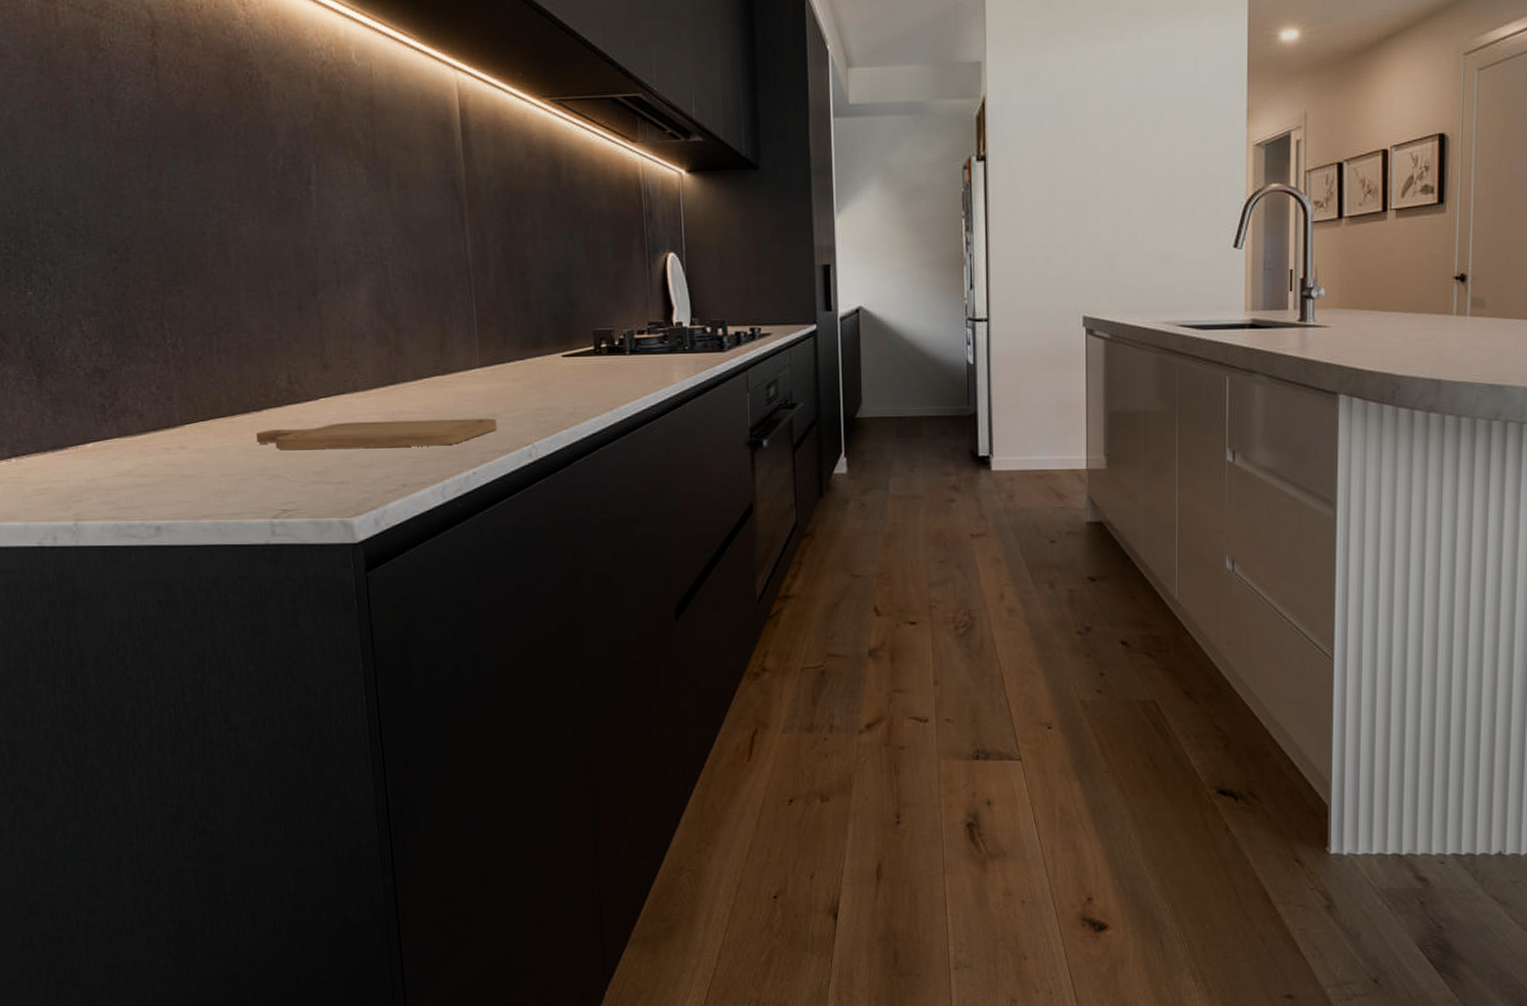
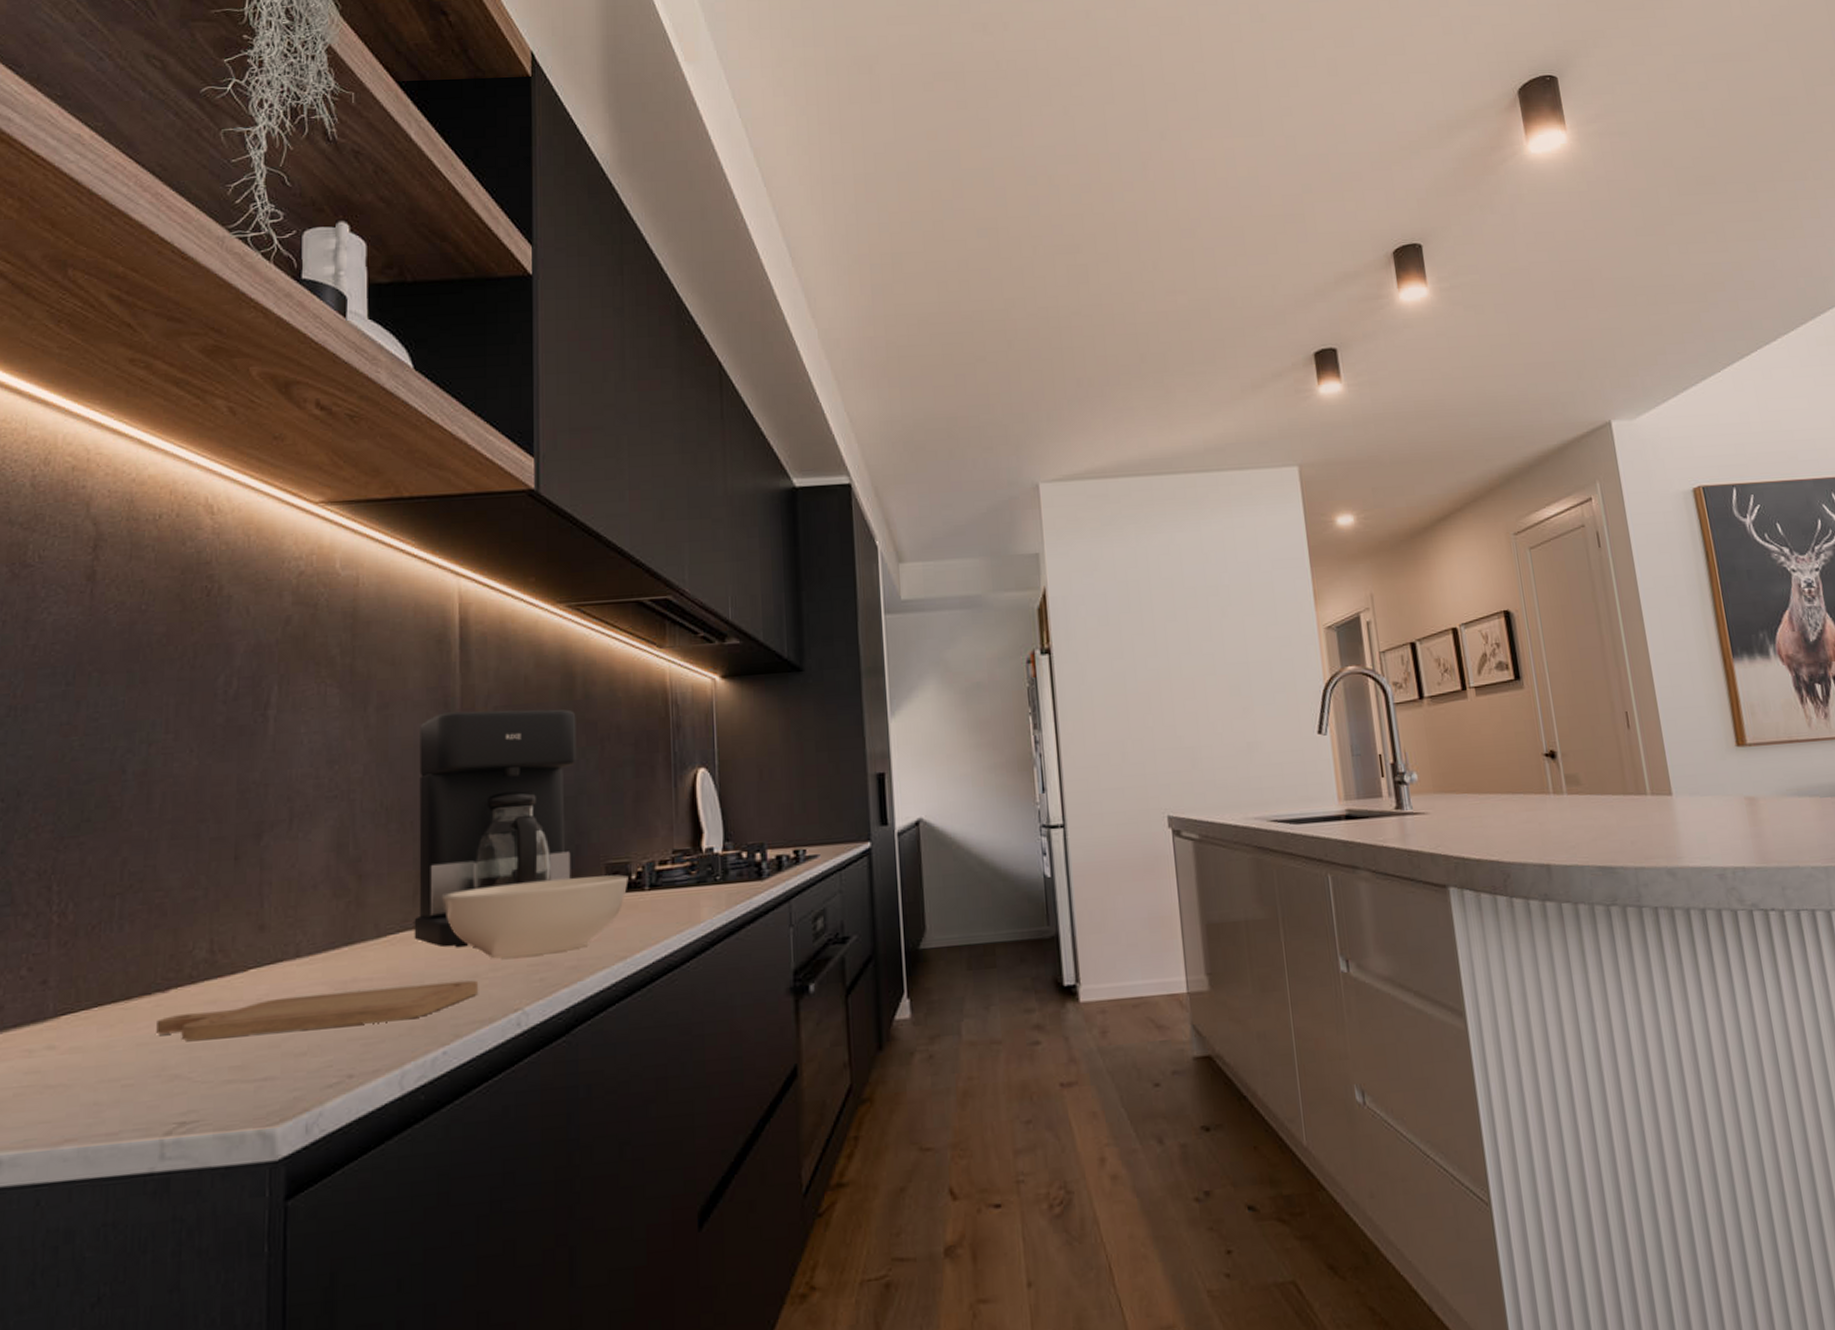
coffee maker: none [434,193,566,392] -> present [414,709,577,948]
bowl: none [462,340,613,403] -> present [441,874,629,959]

